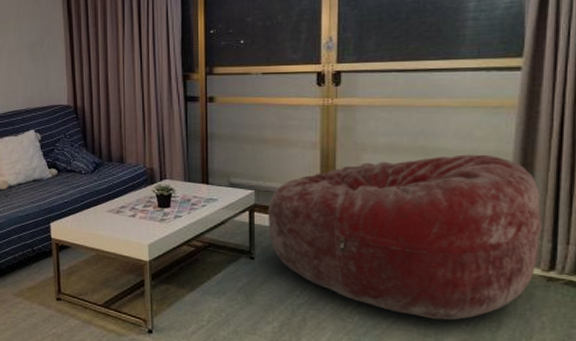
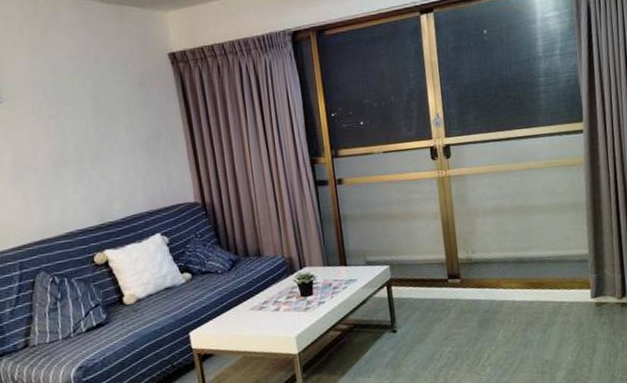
bean bag chair: present [268,154,542,320] -> none [403,206,613,357]

